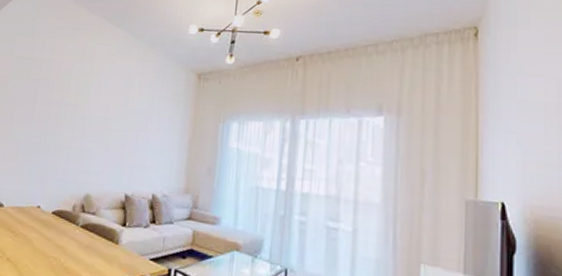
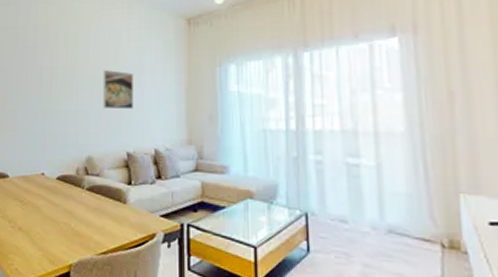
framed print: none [107,112,140,154] -> present [102,70,133,110]

